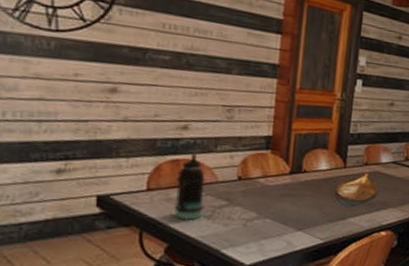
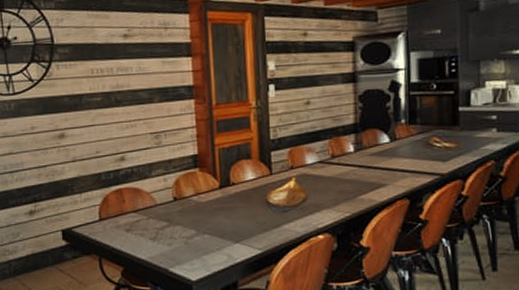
bottle: present [174,154,205,220] -> none [122,182,148,244]

